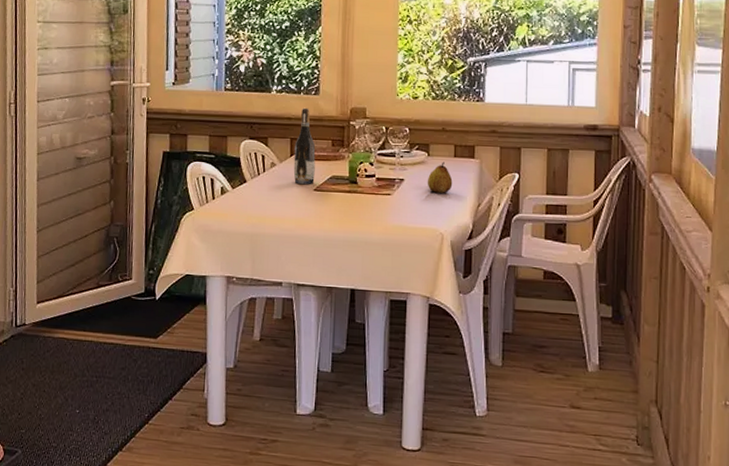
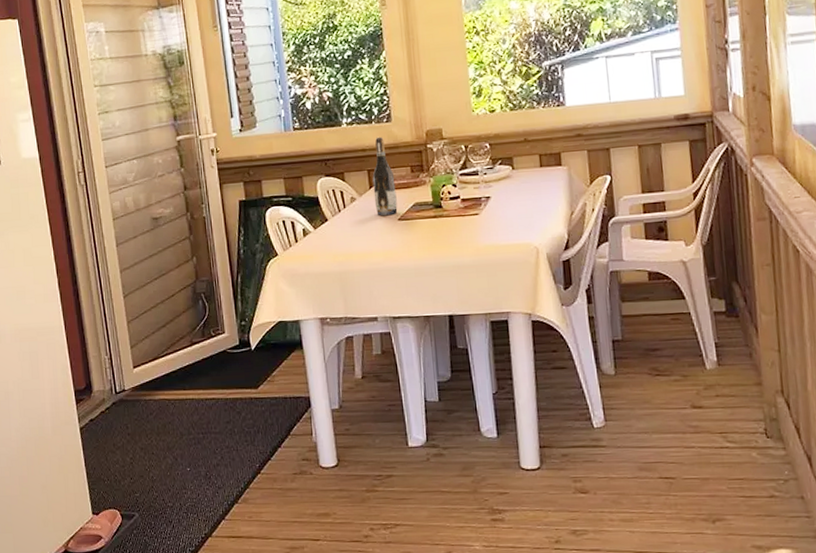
fruit: present [427,161,453,193] -> none [514,173,542,207]

